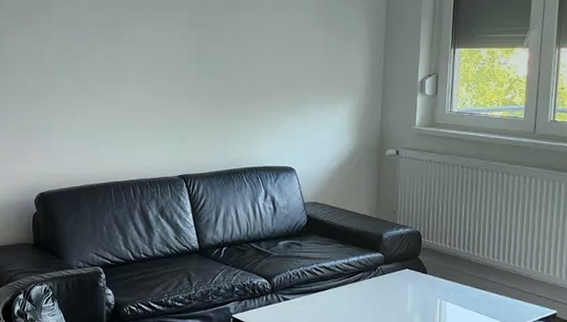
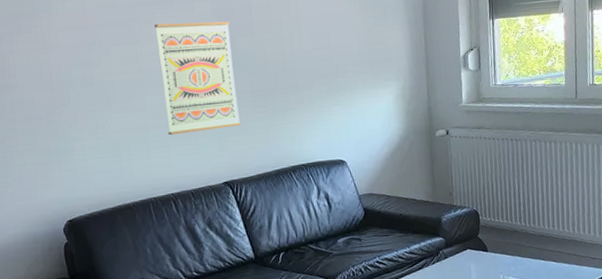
wall art: none [135,28,202,128] -> present [154,21,241,136]

